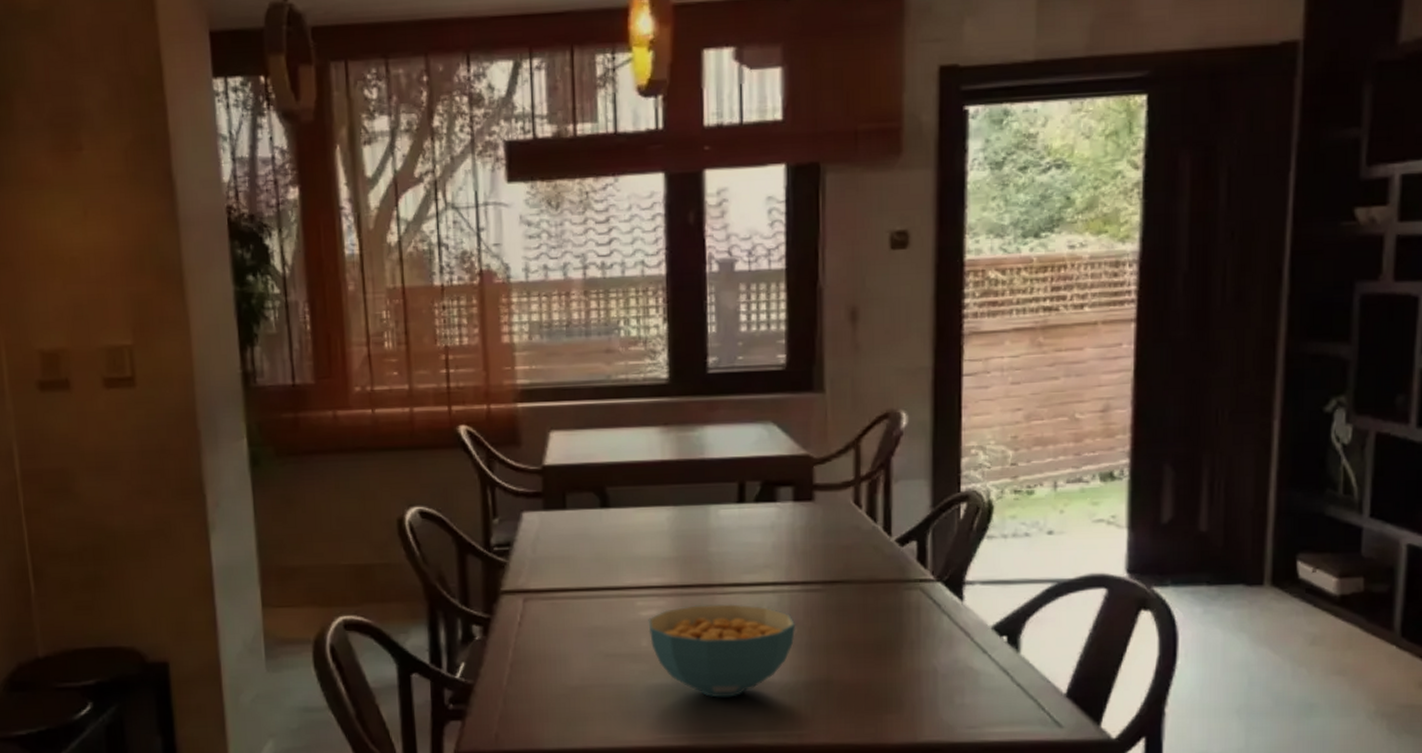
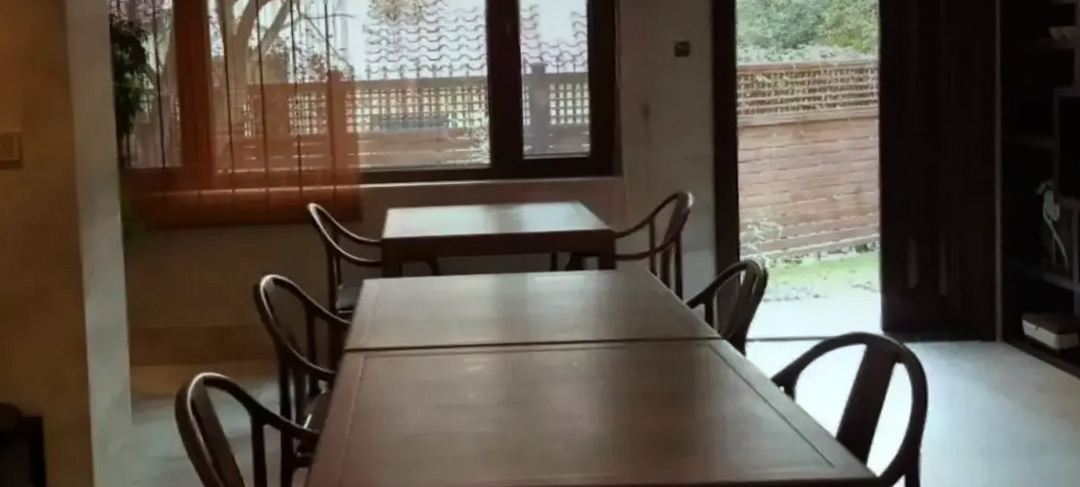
cereal bowl: present [648,604,796,698] -> none [474,360,603,444]

